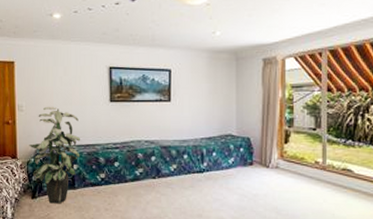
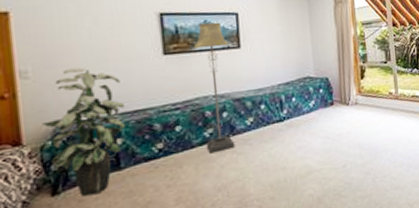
floor lamp: none [132,77,161,190] -> present [193,22,236,154]

